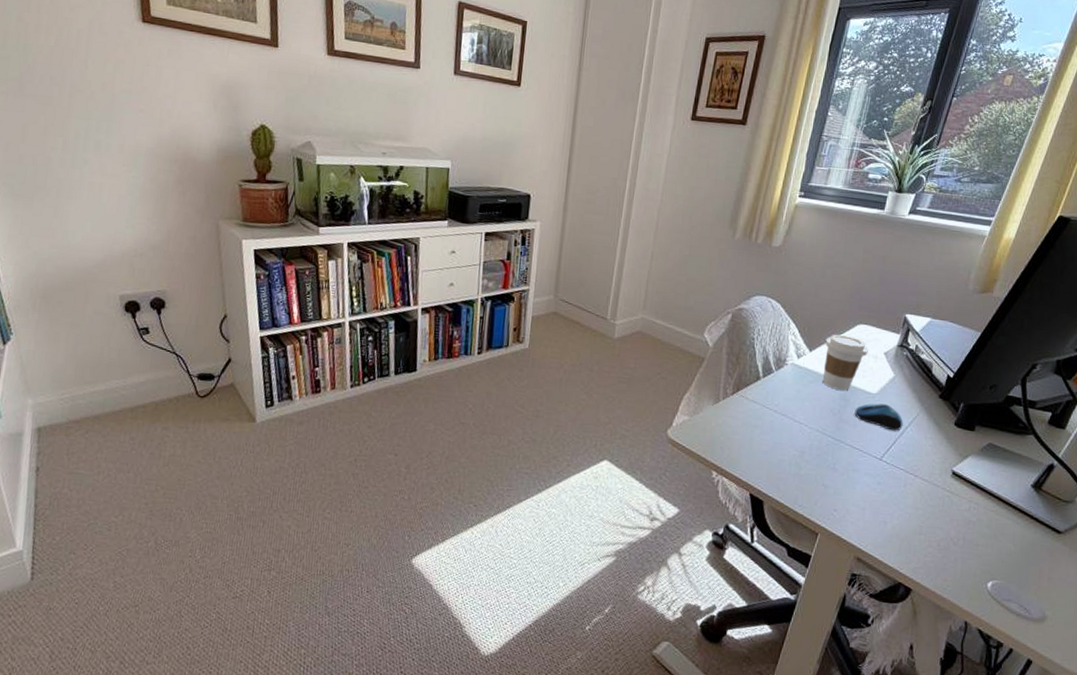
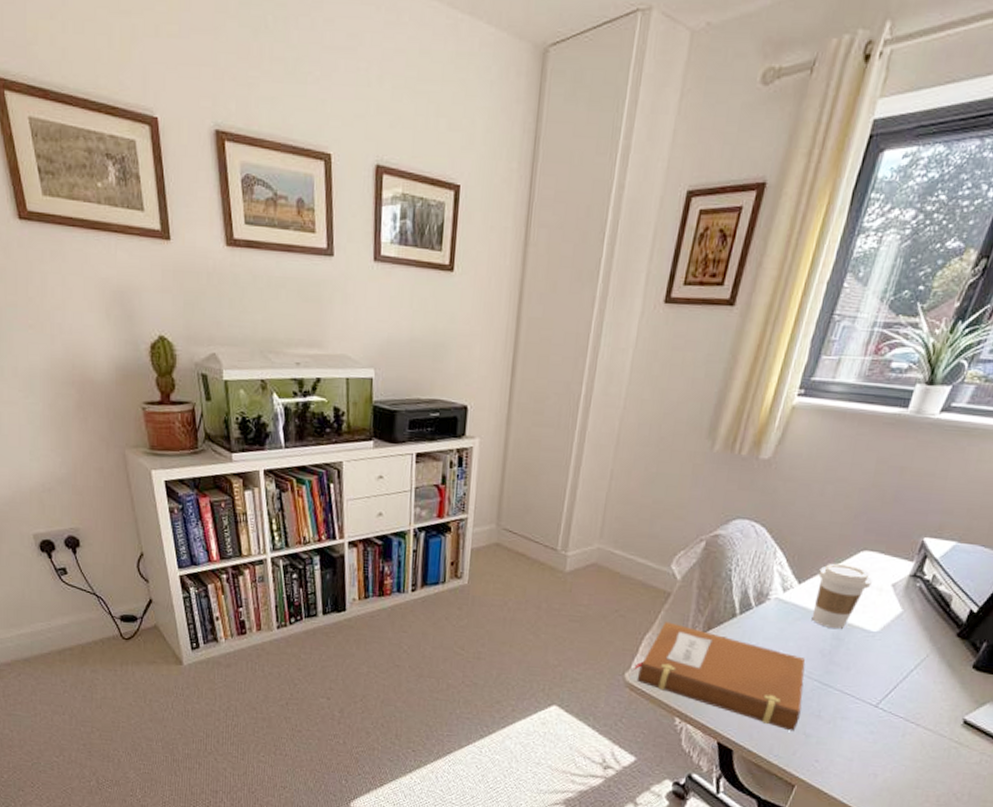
notebook: none [675,383,820,483] -> present [634,622,806,732]
computer mouse: present [854,403,903,431] -> none [848,643,908,675]

